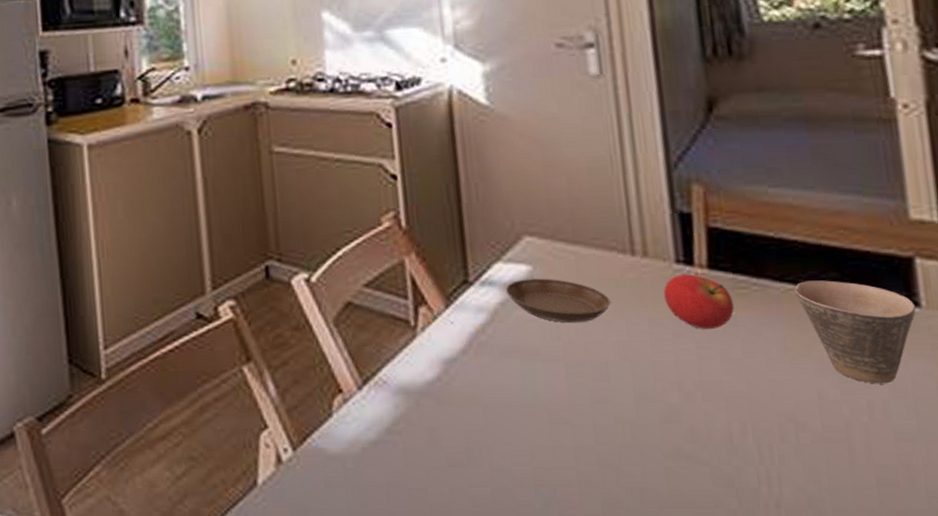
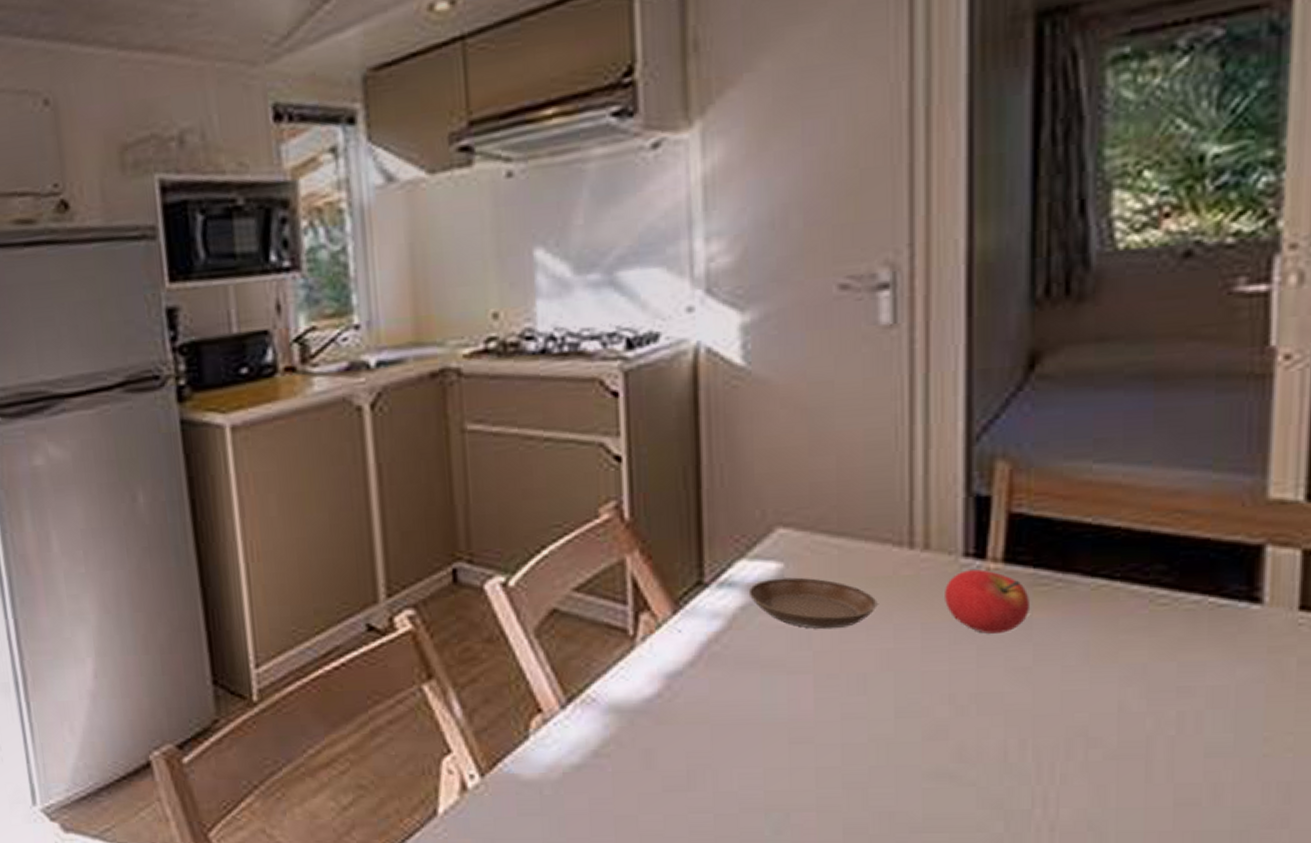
cup: present [795,280,917,384] -> none [1109,574,1257,693]

